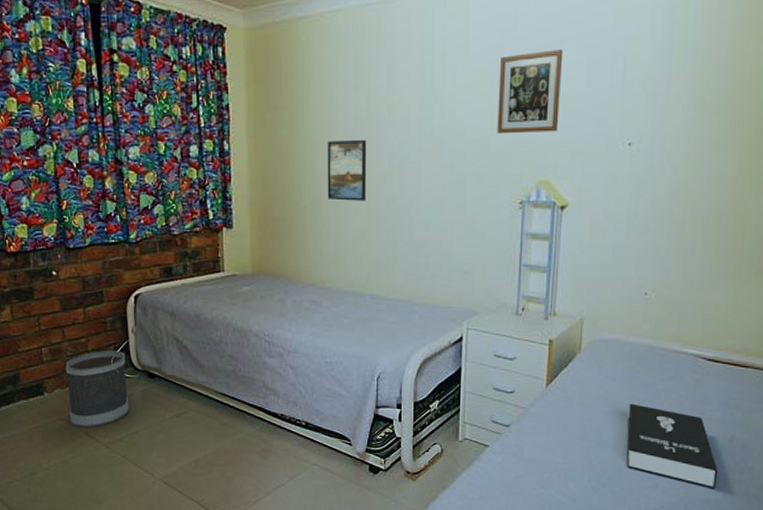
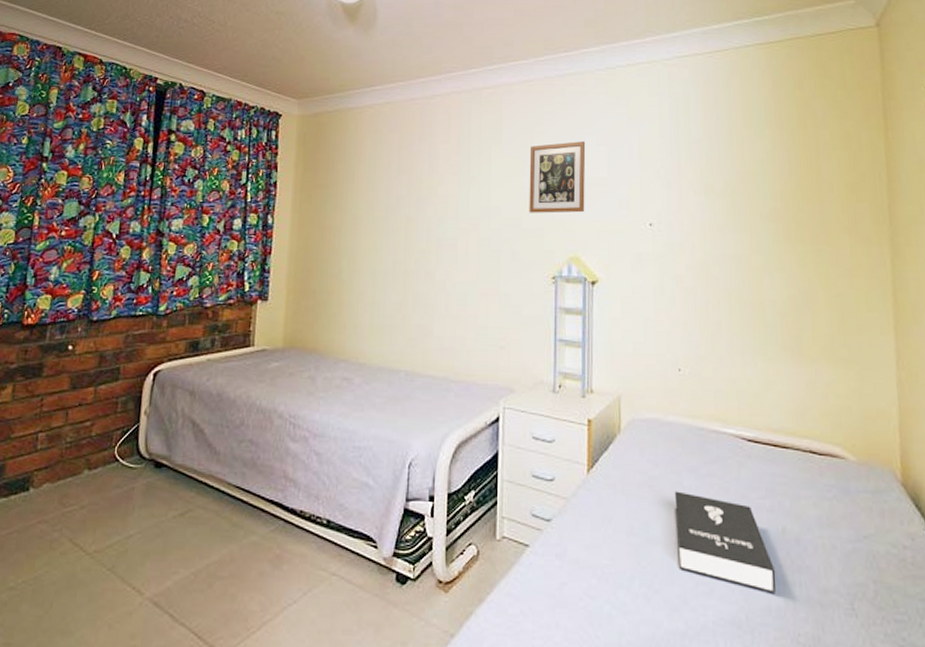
wastebasket: present [65,350,130,428] -> none [53,435,133,532]
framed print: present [327,139,367,201] -> none [366,216,407,275]

